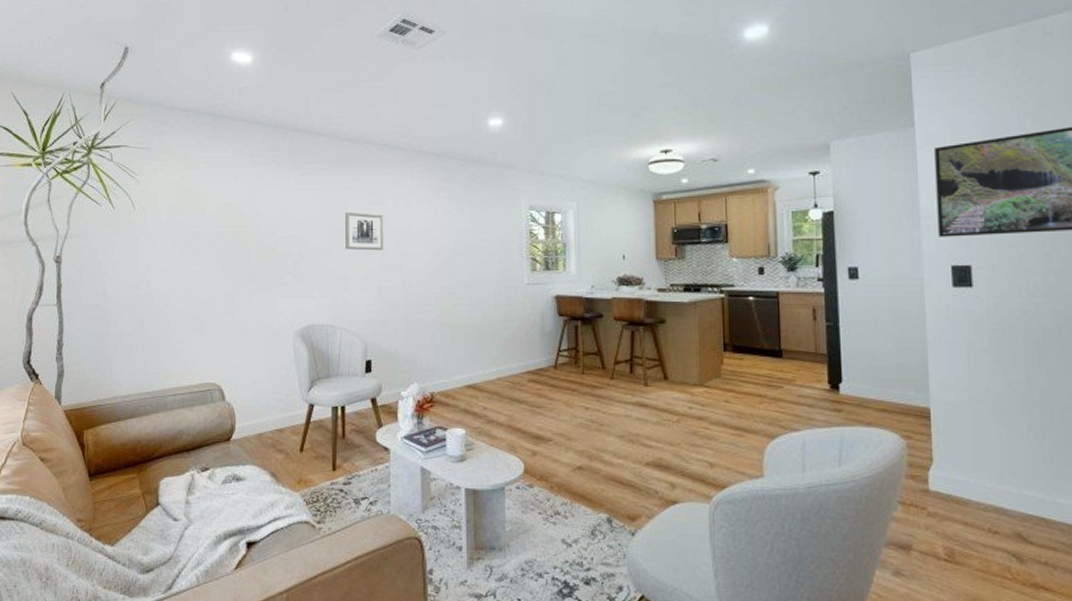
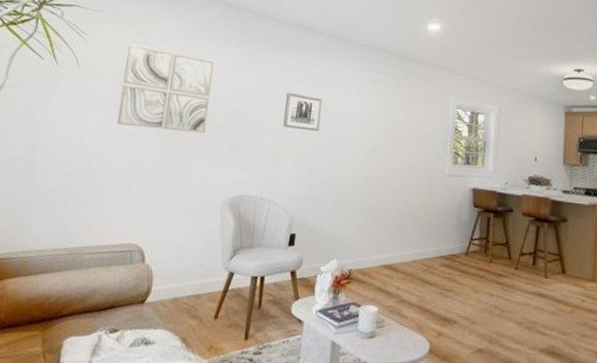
wall art: none [179,179,268,265] -> present [117,44,214,133]

